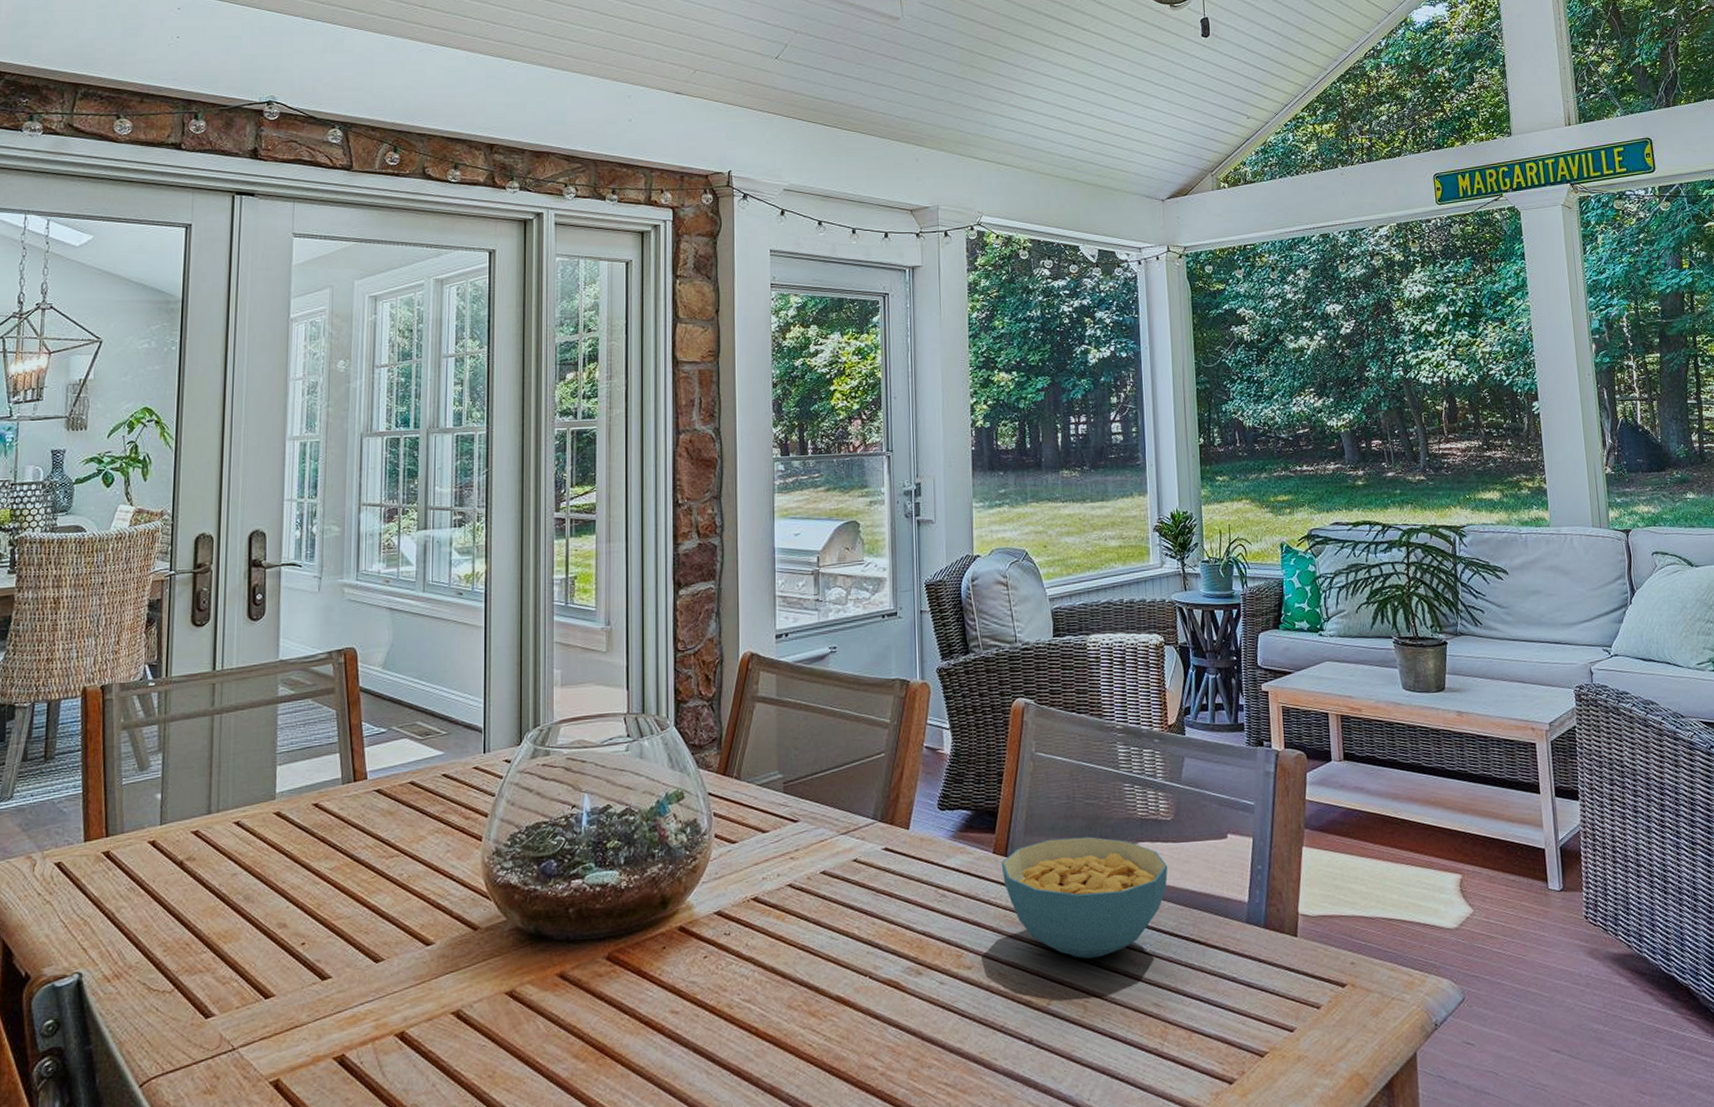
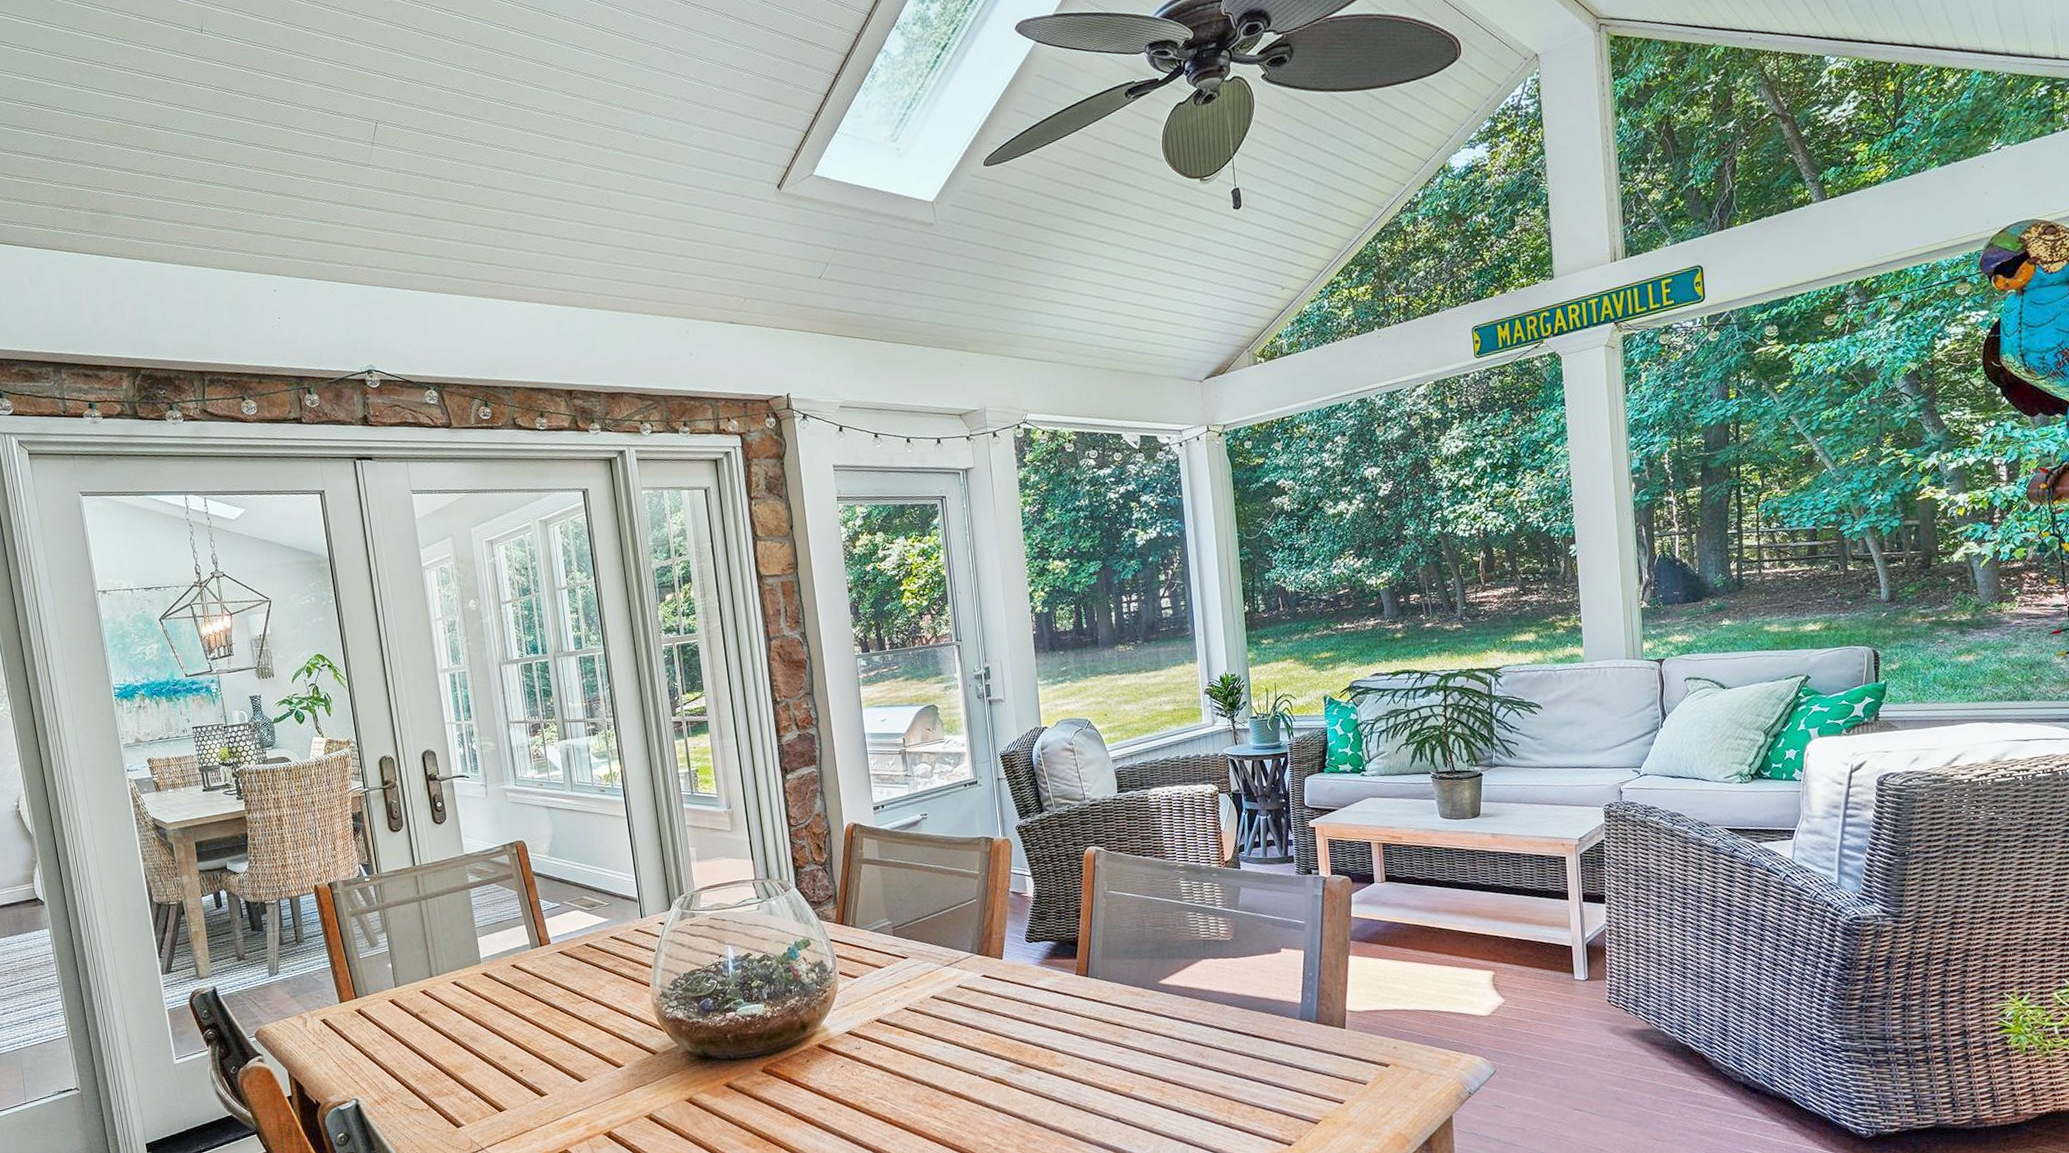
cereal bowl: present [1001,836,1168,959] -> none [1083,957,1230,1054]

